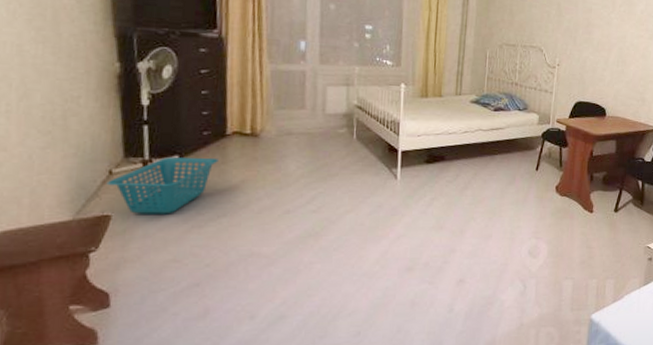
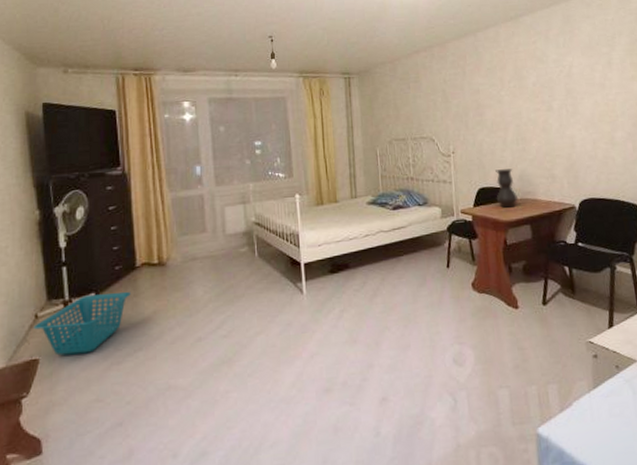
vase: none [590,87,610,124] -> present [495,169,518,209]

